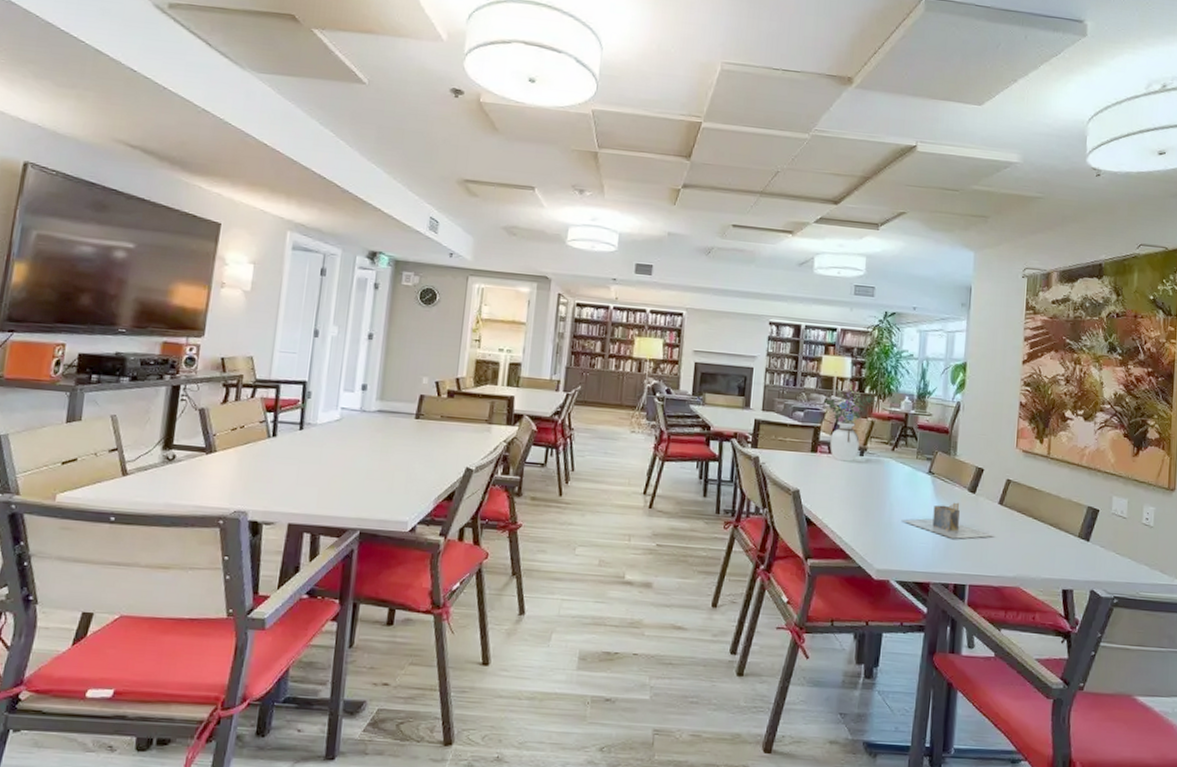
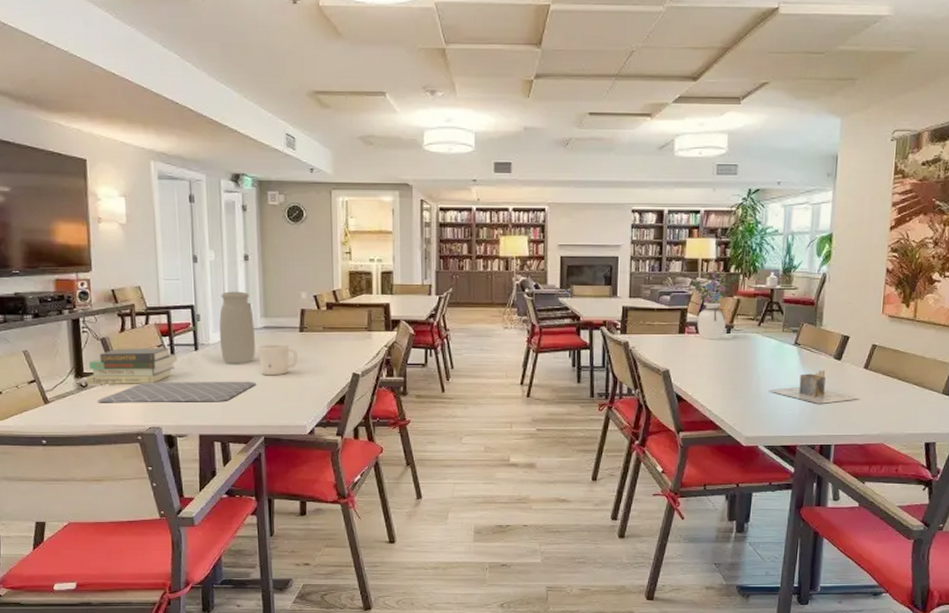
books: none [173,420,280,462] -> present [85,347,178,385]
placemat: none [182,460,361,489] -> present [98,381,257,403]
vase: none [327,369,369,449] -> present [219,291,255,364]
mug: none [366,429,410,465] -> present [259,344,298,376]

